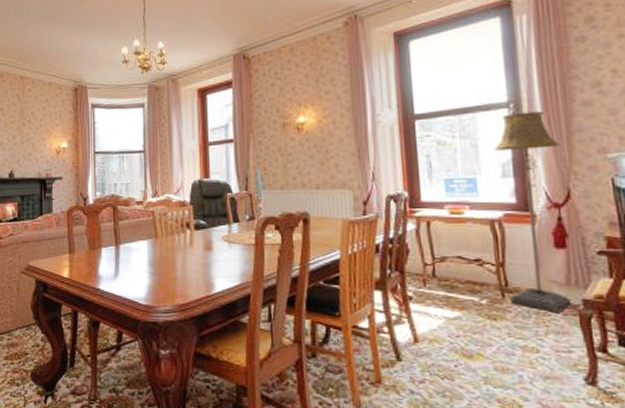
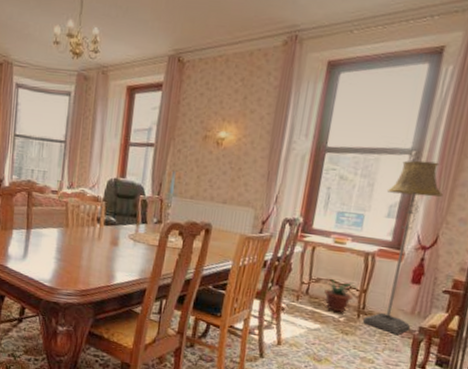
potted plant: none [451,255,491,295] -> present [324,278,357,313]

